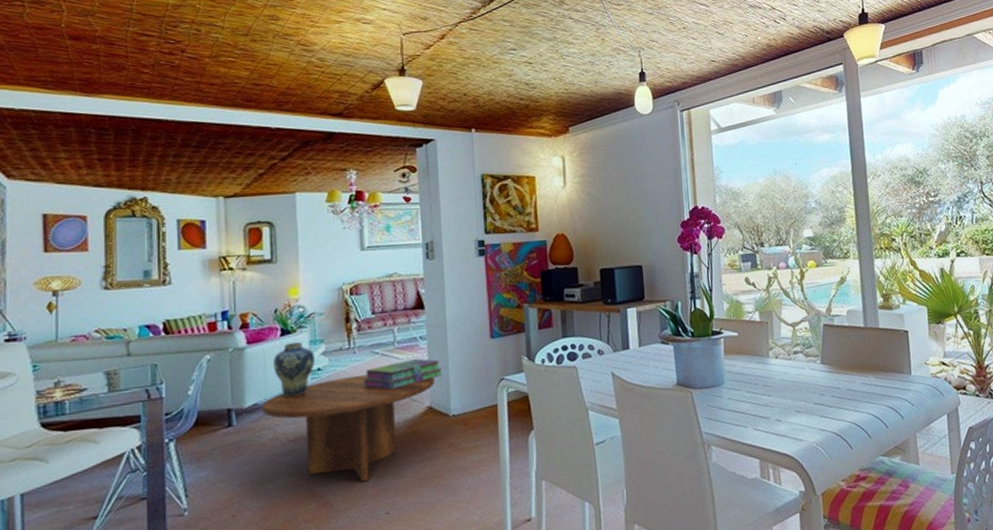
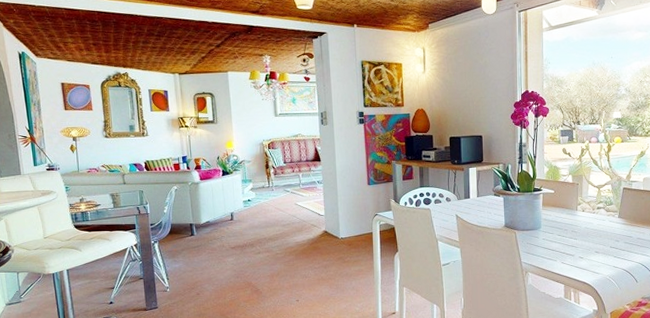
coffee table: present [262,374,435,482] -> none [212,206,329,279]
vase: present [274,342,315,397] -> none [218,181,246,218]
stack of books: present [363,358,442,390] -> none [279,196,334,218]

